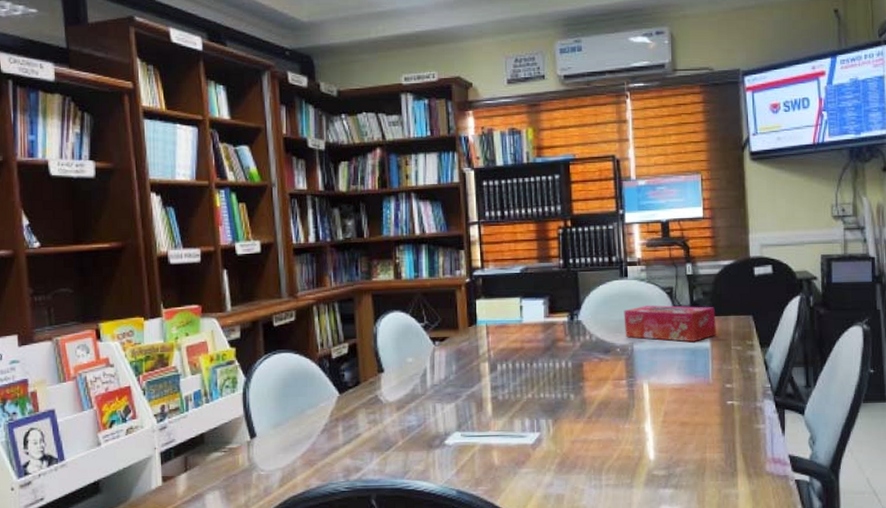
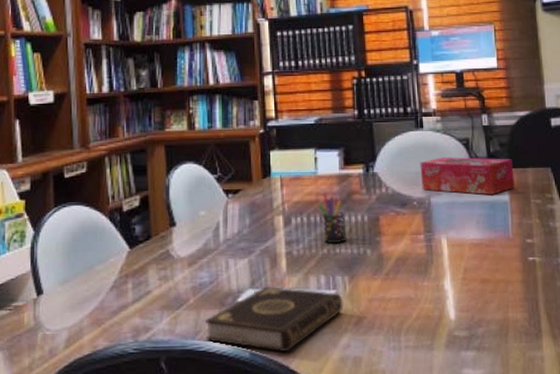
book: none [414,430,547,491] -> present [205,287,344,353]
pen holder: none [523,341,551,389] -> present [318,194,347,244]

